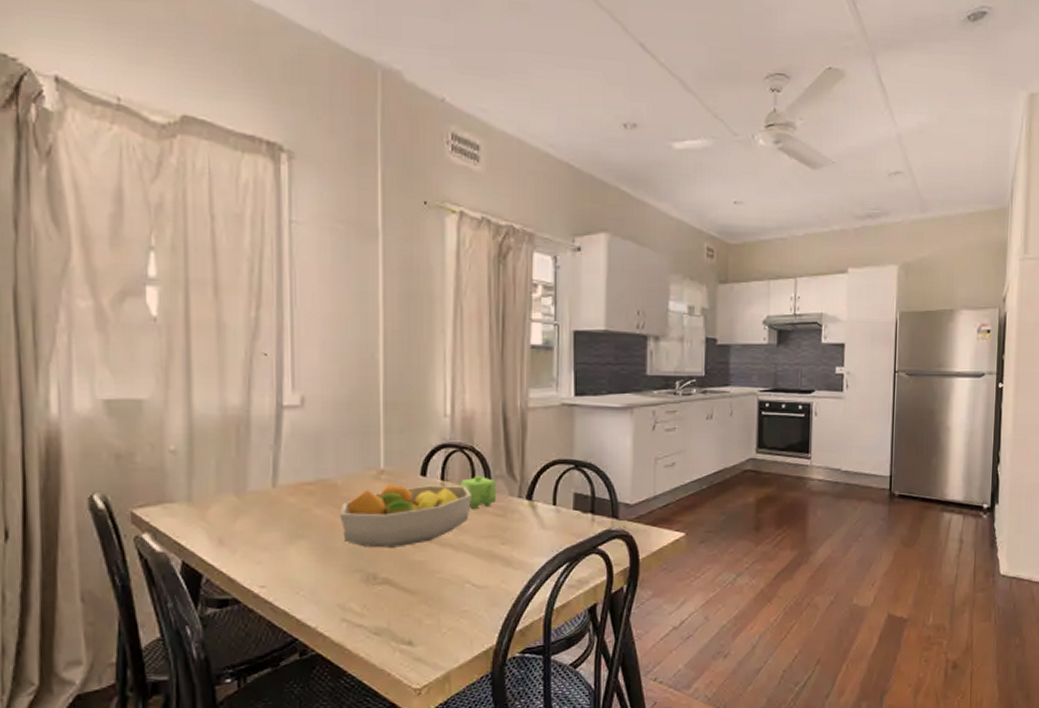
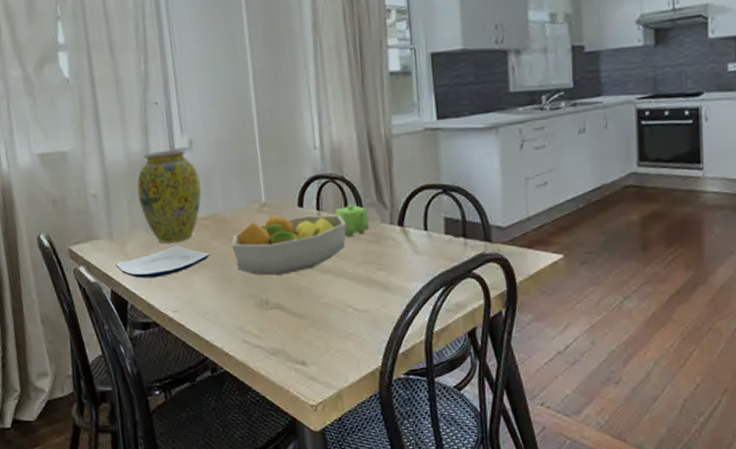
plate: none [190,512,313,549] -> present [114,245,211,279]
vase: none [230,407,311,510] -> present [137,150,202,243]

